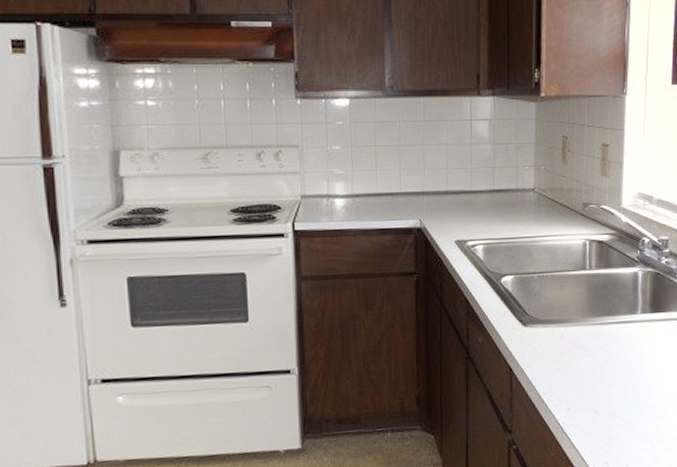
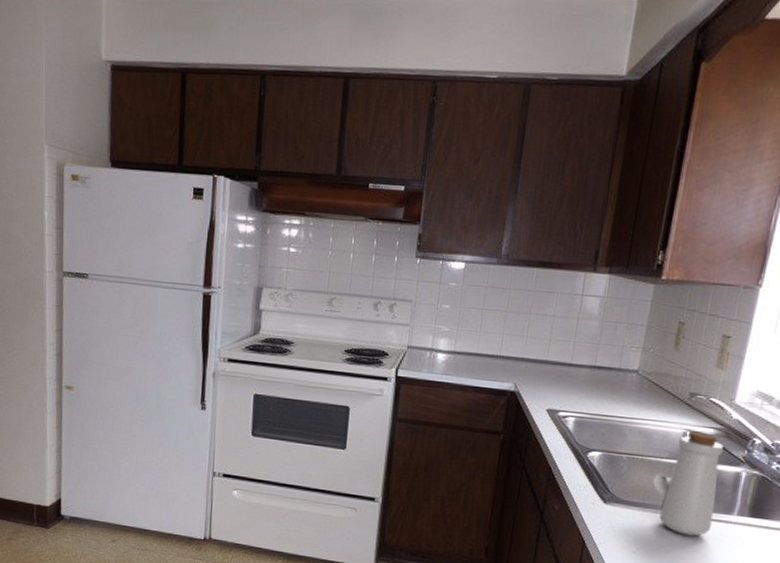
bottle: none [564,239,622,342] -> present [653,431,724,537]

